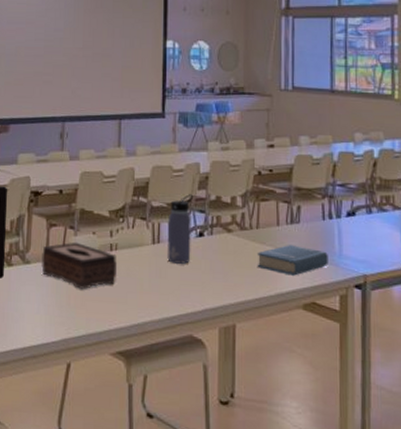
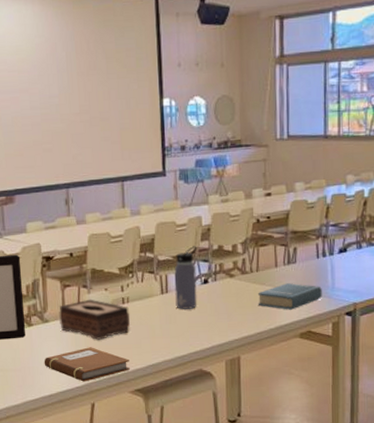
notebook: none [20,296,113,337] -> present [44,347,130,382]

